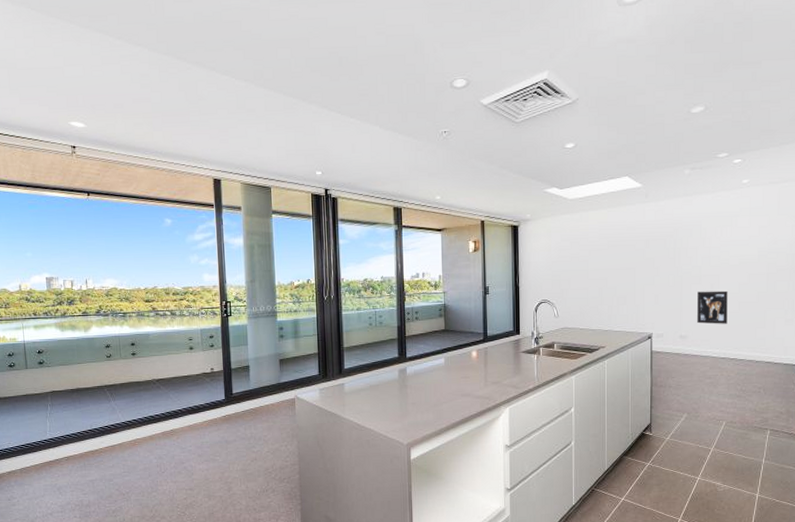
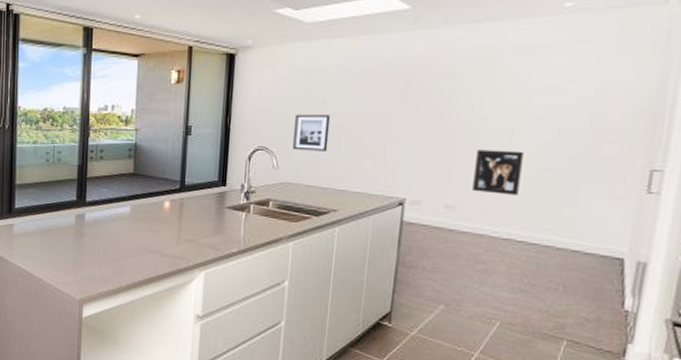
wall art: none [568,271,594,301] -> present [293,114,331,151]

